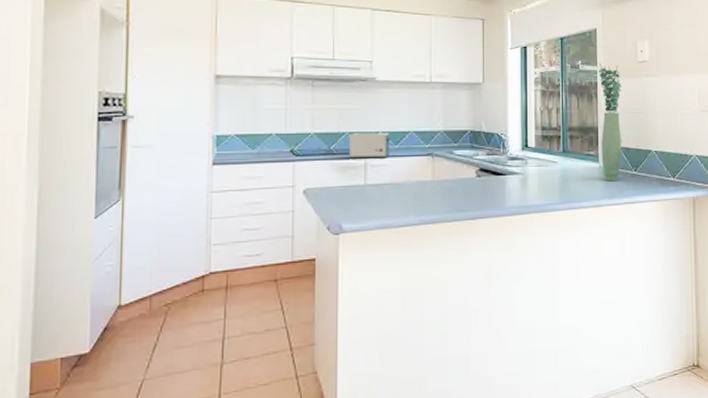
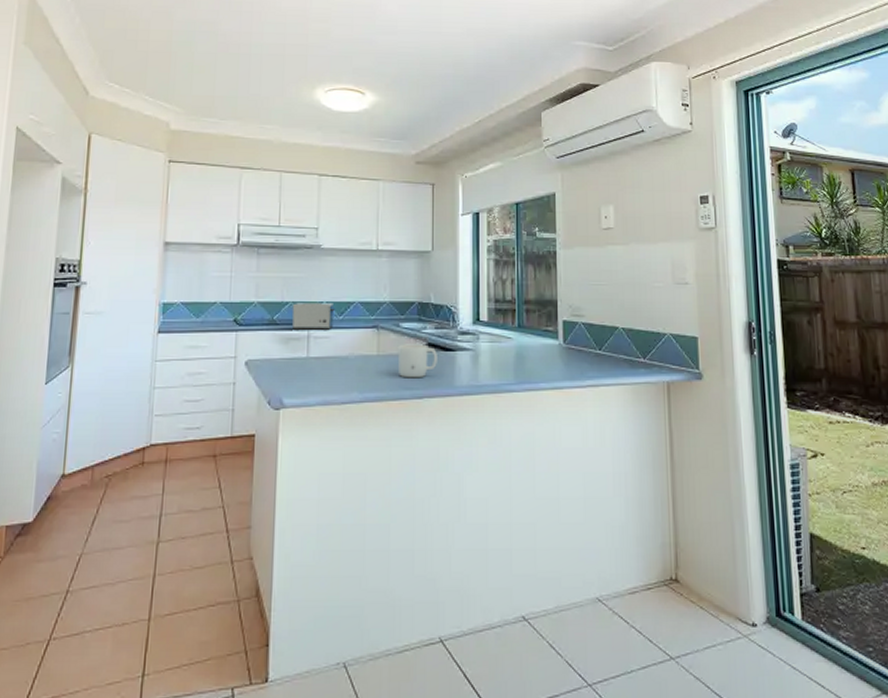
mug: none [452,169,489,201] -> present [397,344,437,378]
vase: present [599,64,622,182] -> none [558,231,584,361]

